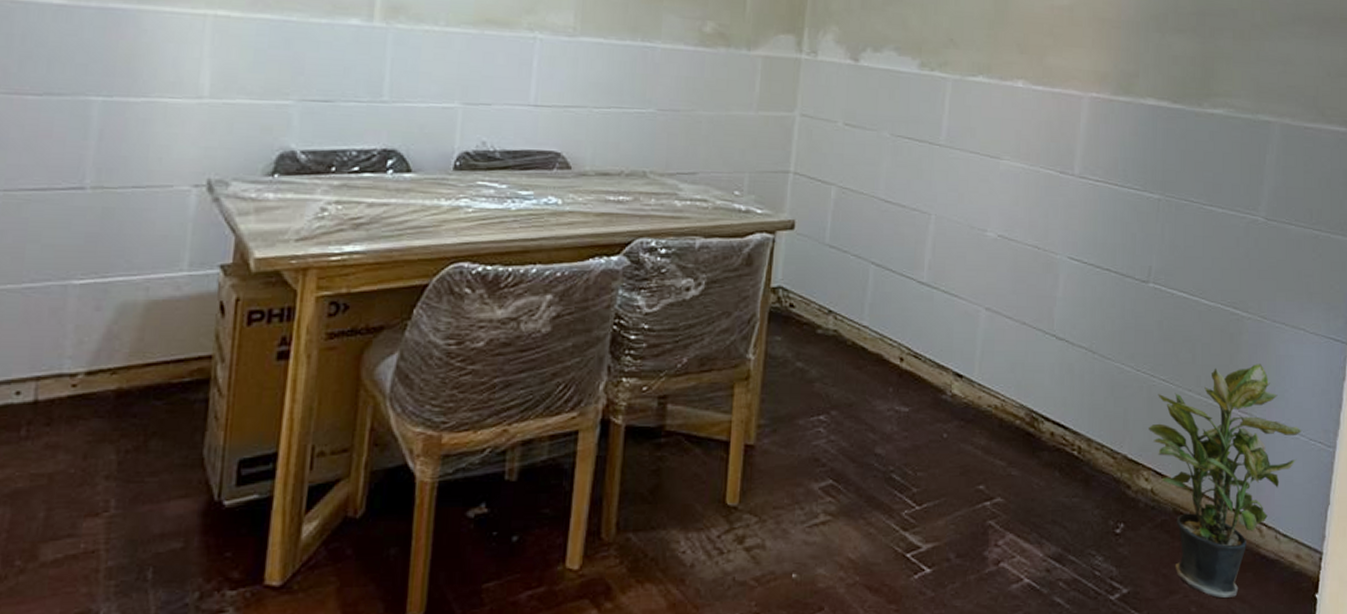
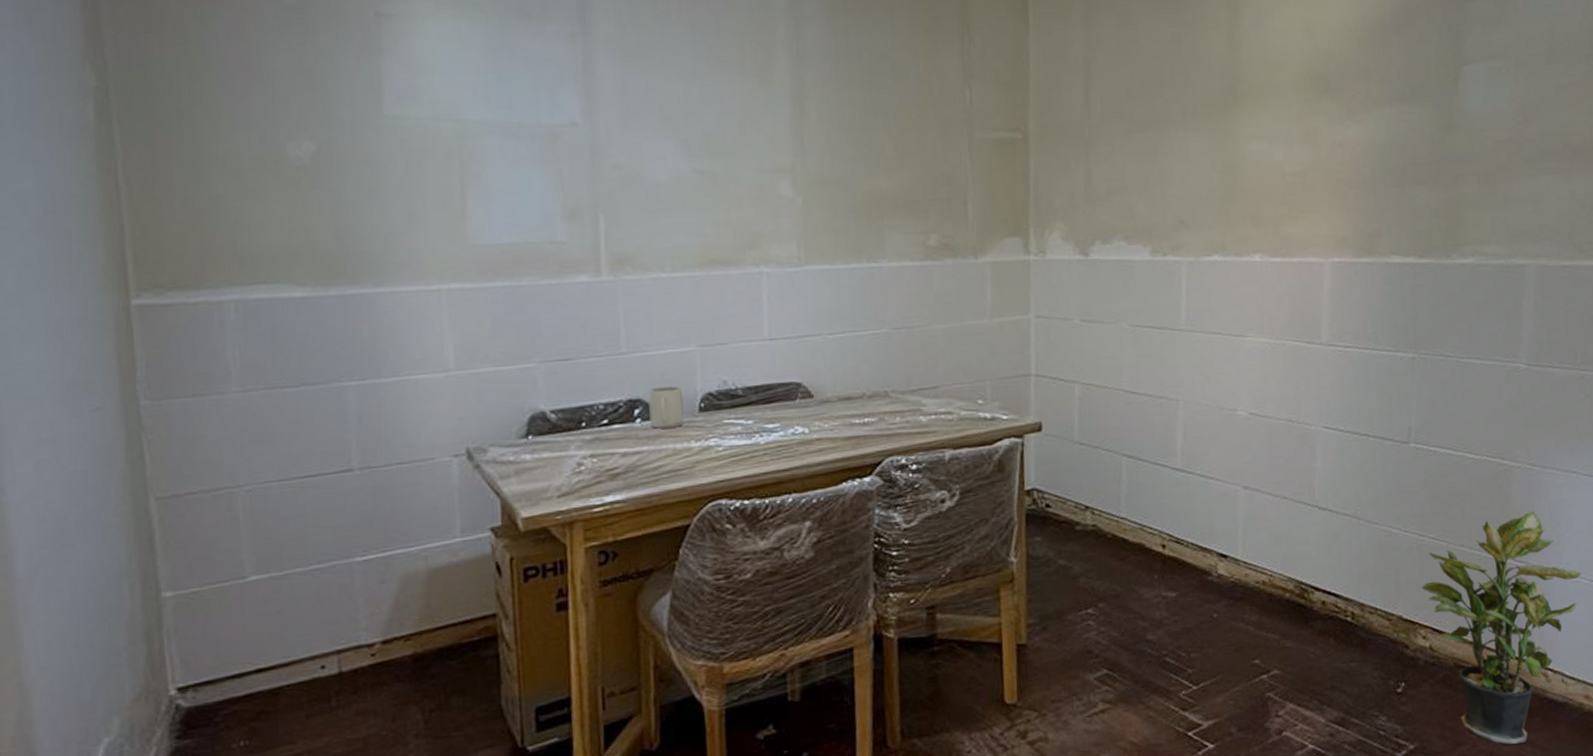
mug: none [402,139,440,183] -> present [648,385,684,429]

